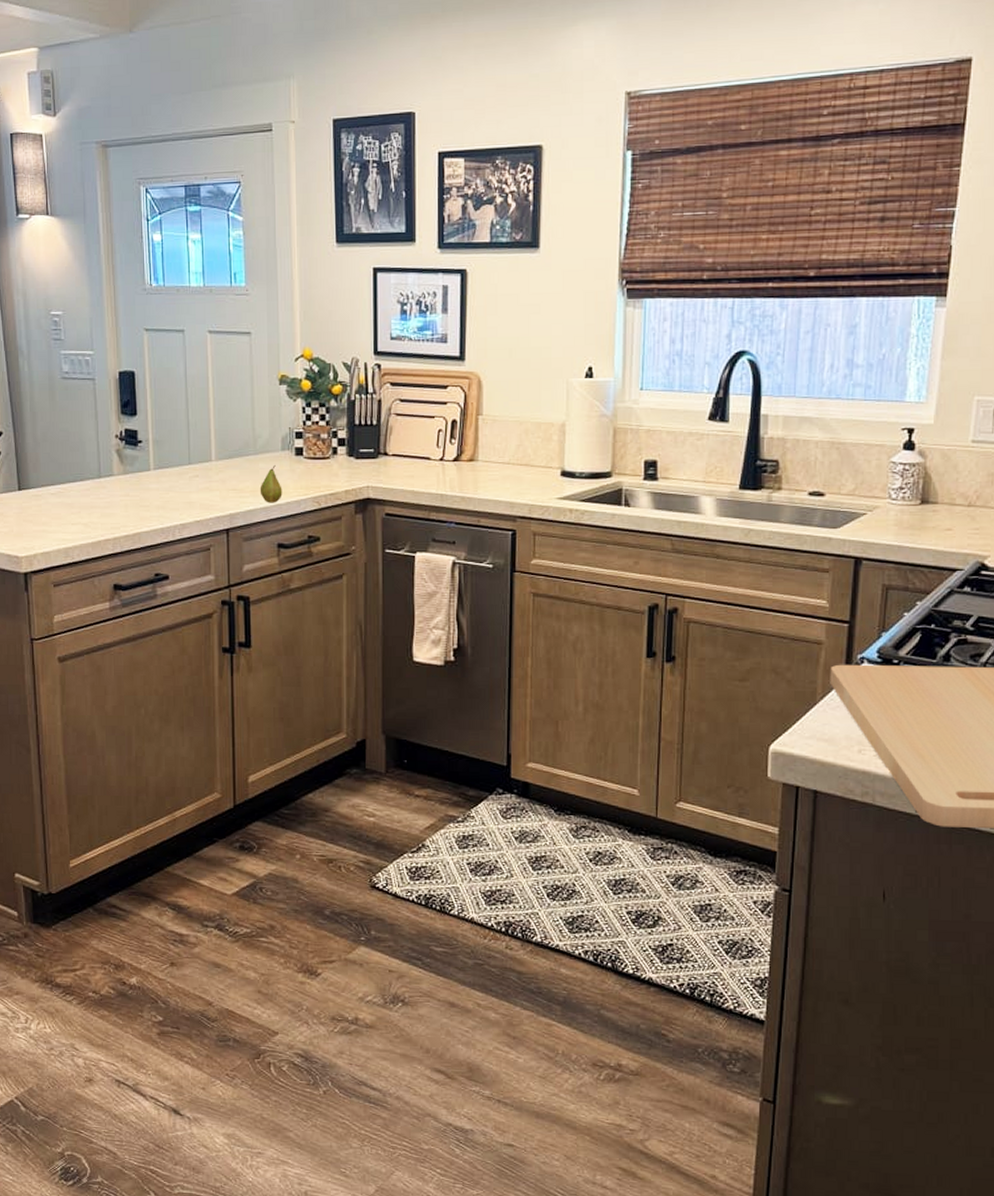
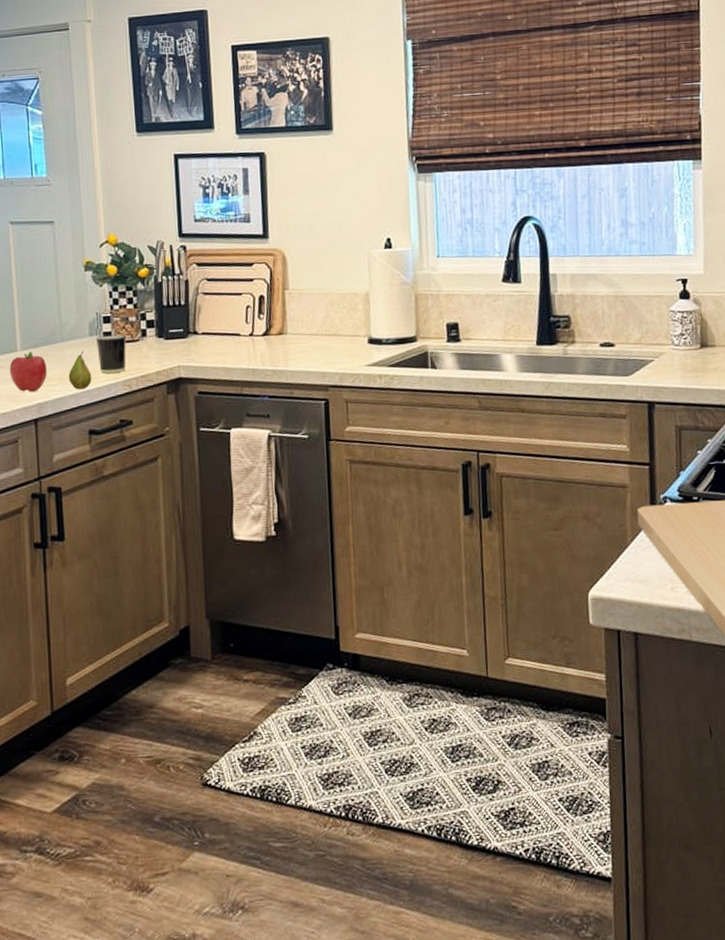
fruit: none [204,462,240,503] -> present [9,351,48,392]
mug: none [288,451,318,489] -> present [96,334,127,374]

